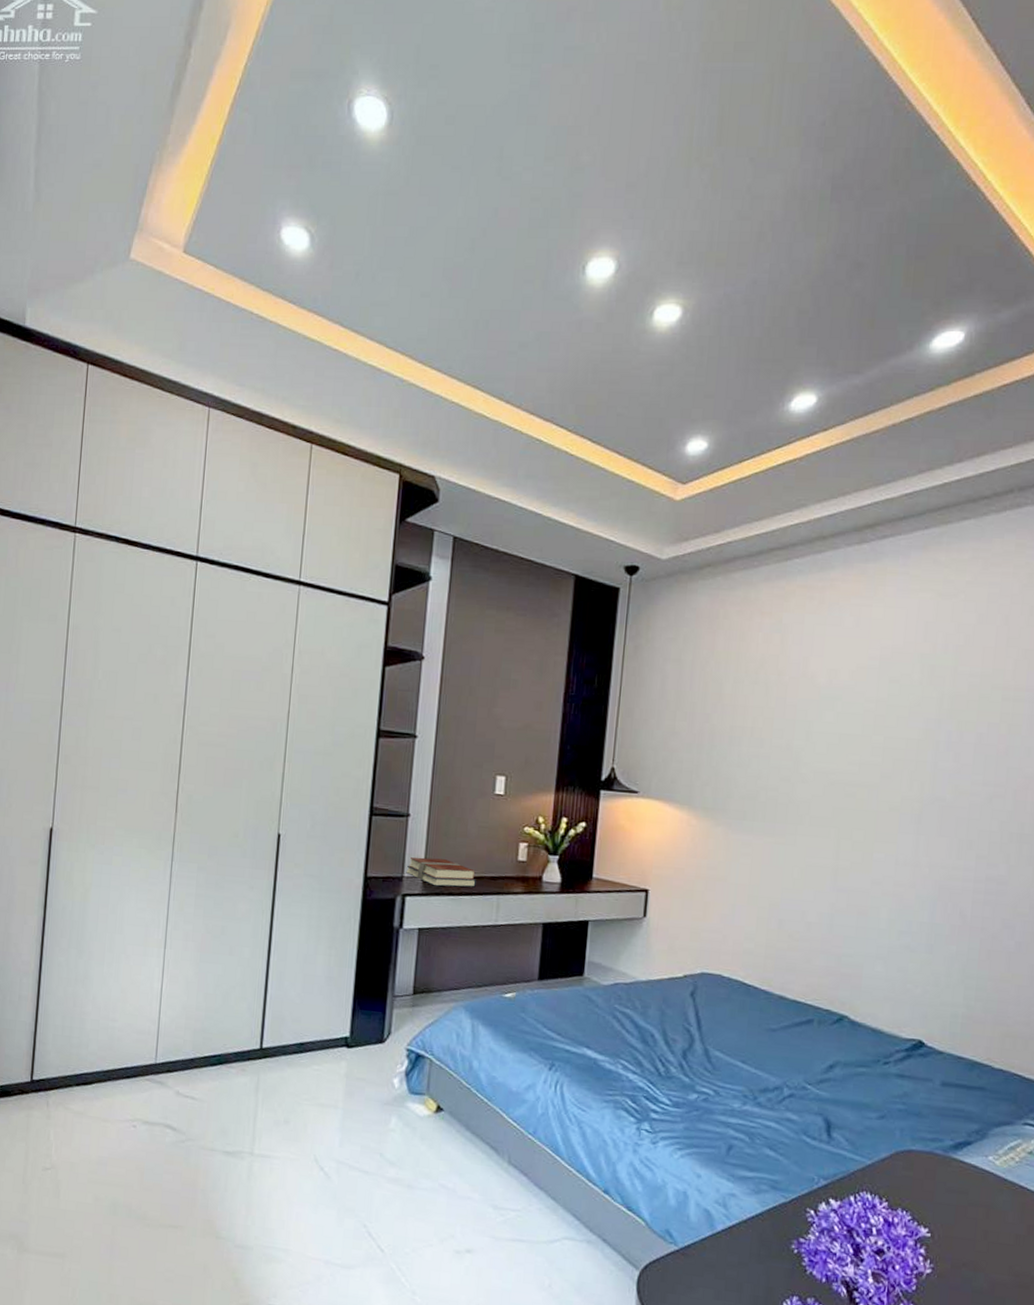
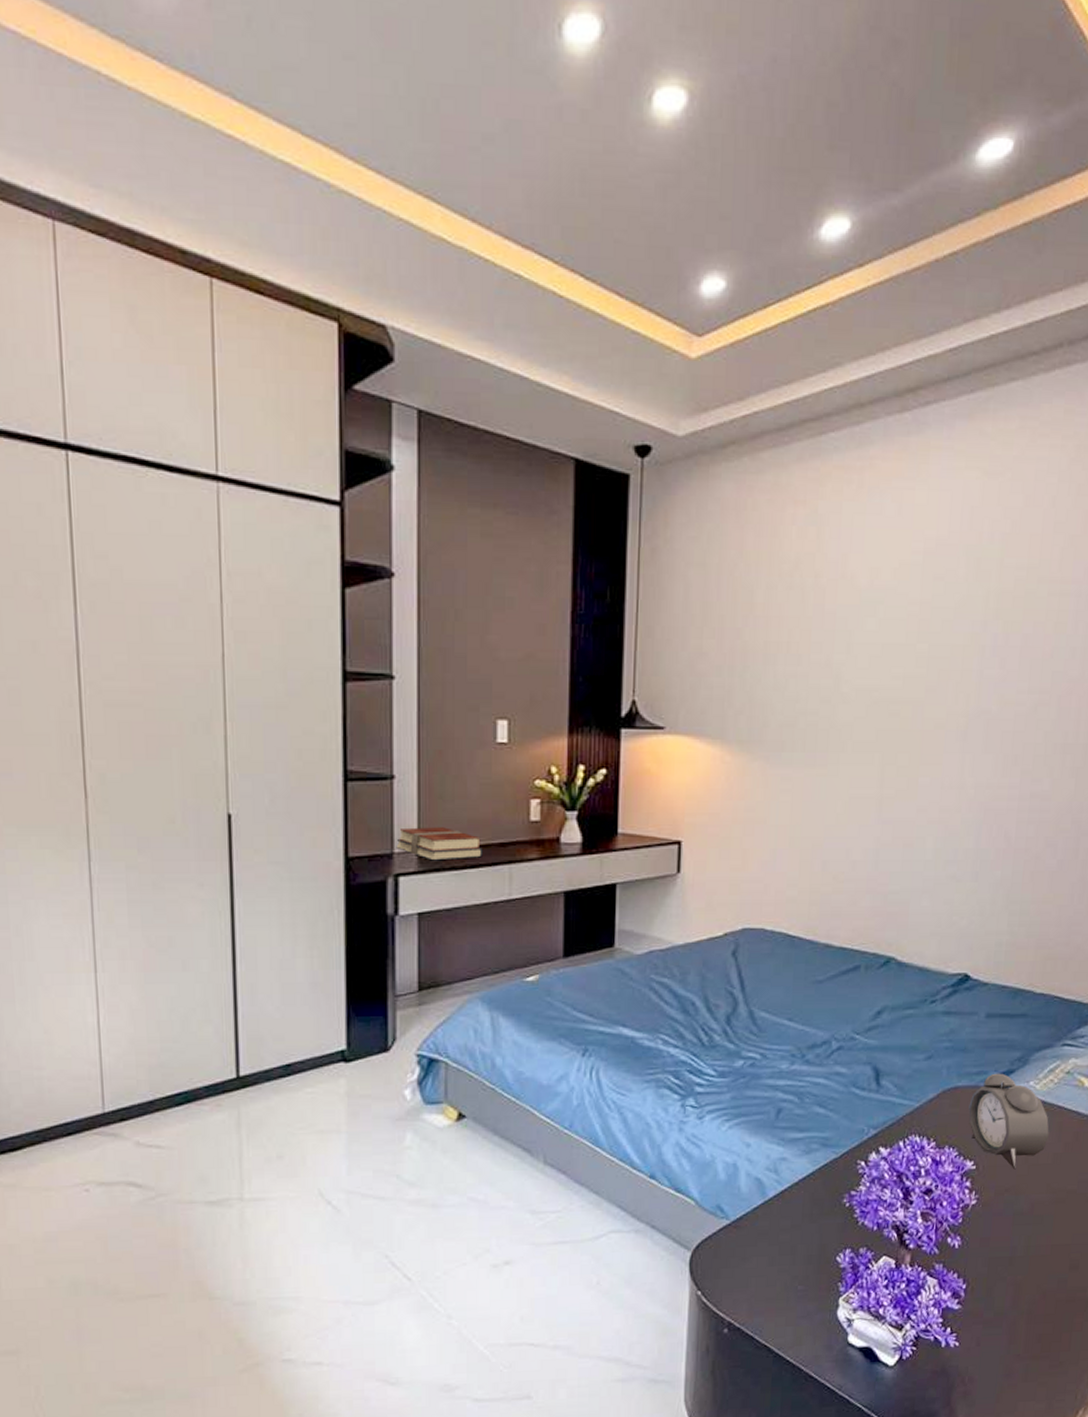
alarm clock: none [923,1142,1011,1245] -> present [968,1073,1049,1170]

